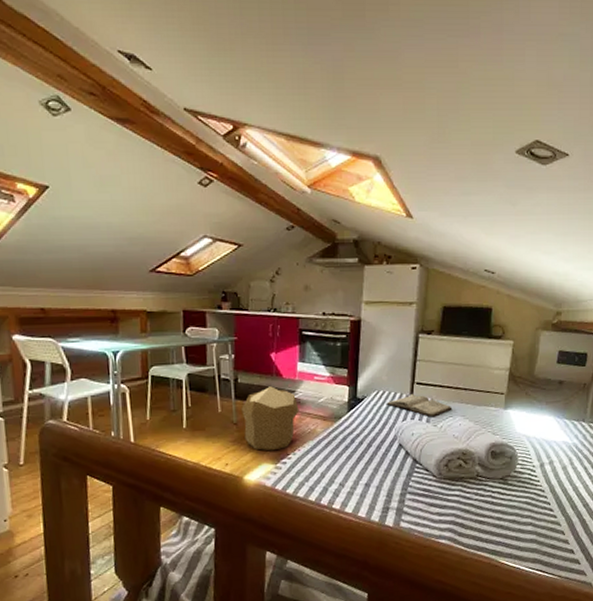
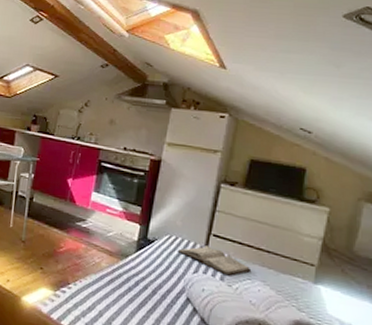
pouf: present [241,386,299,451] -> none [29,211,87,277]

